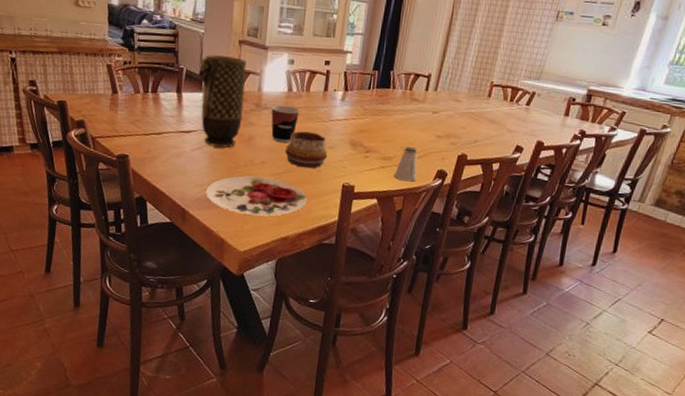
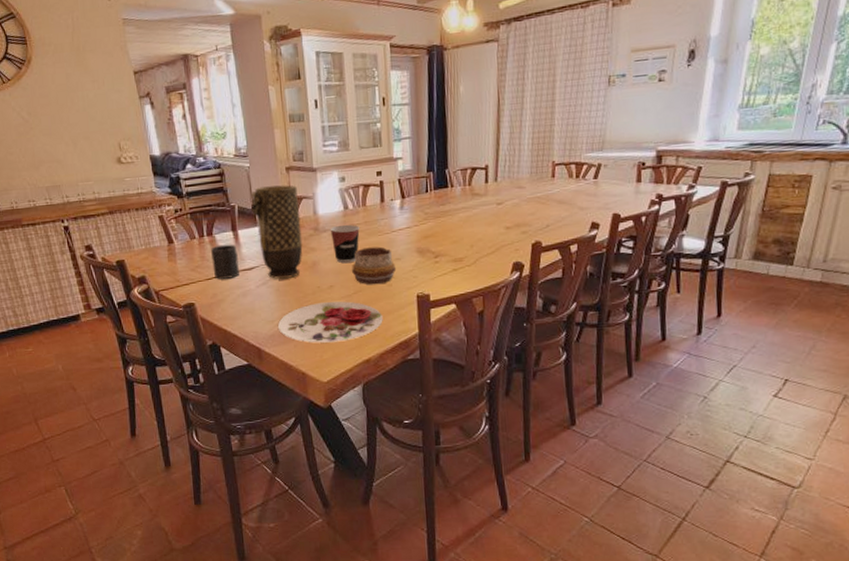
mug: none [152,103,179,138] -> present [210,244,239,279]
saltshaker: present [394,146,418,182] -> none [469,243,494,280]

